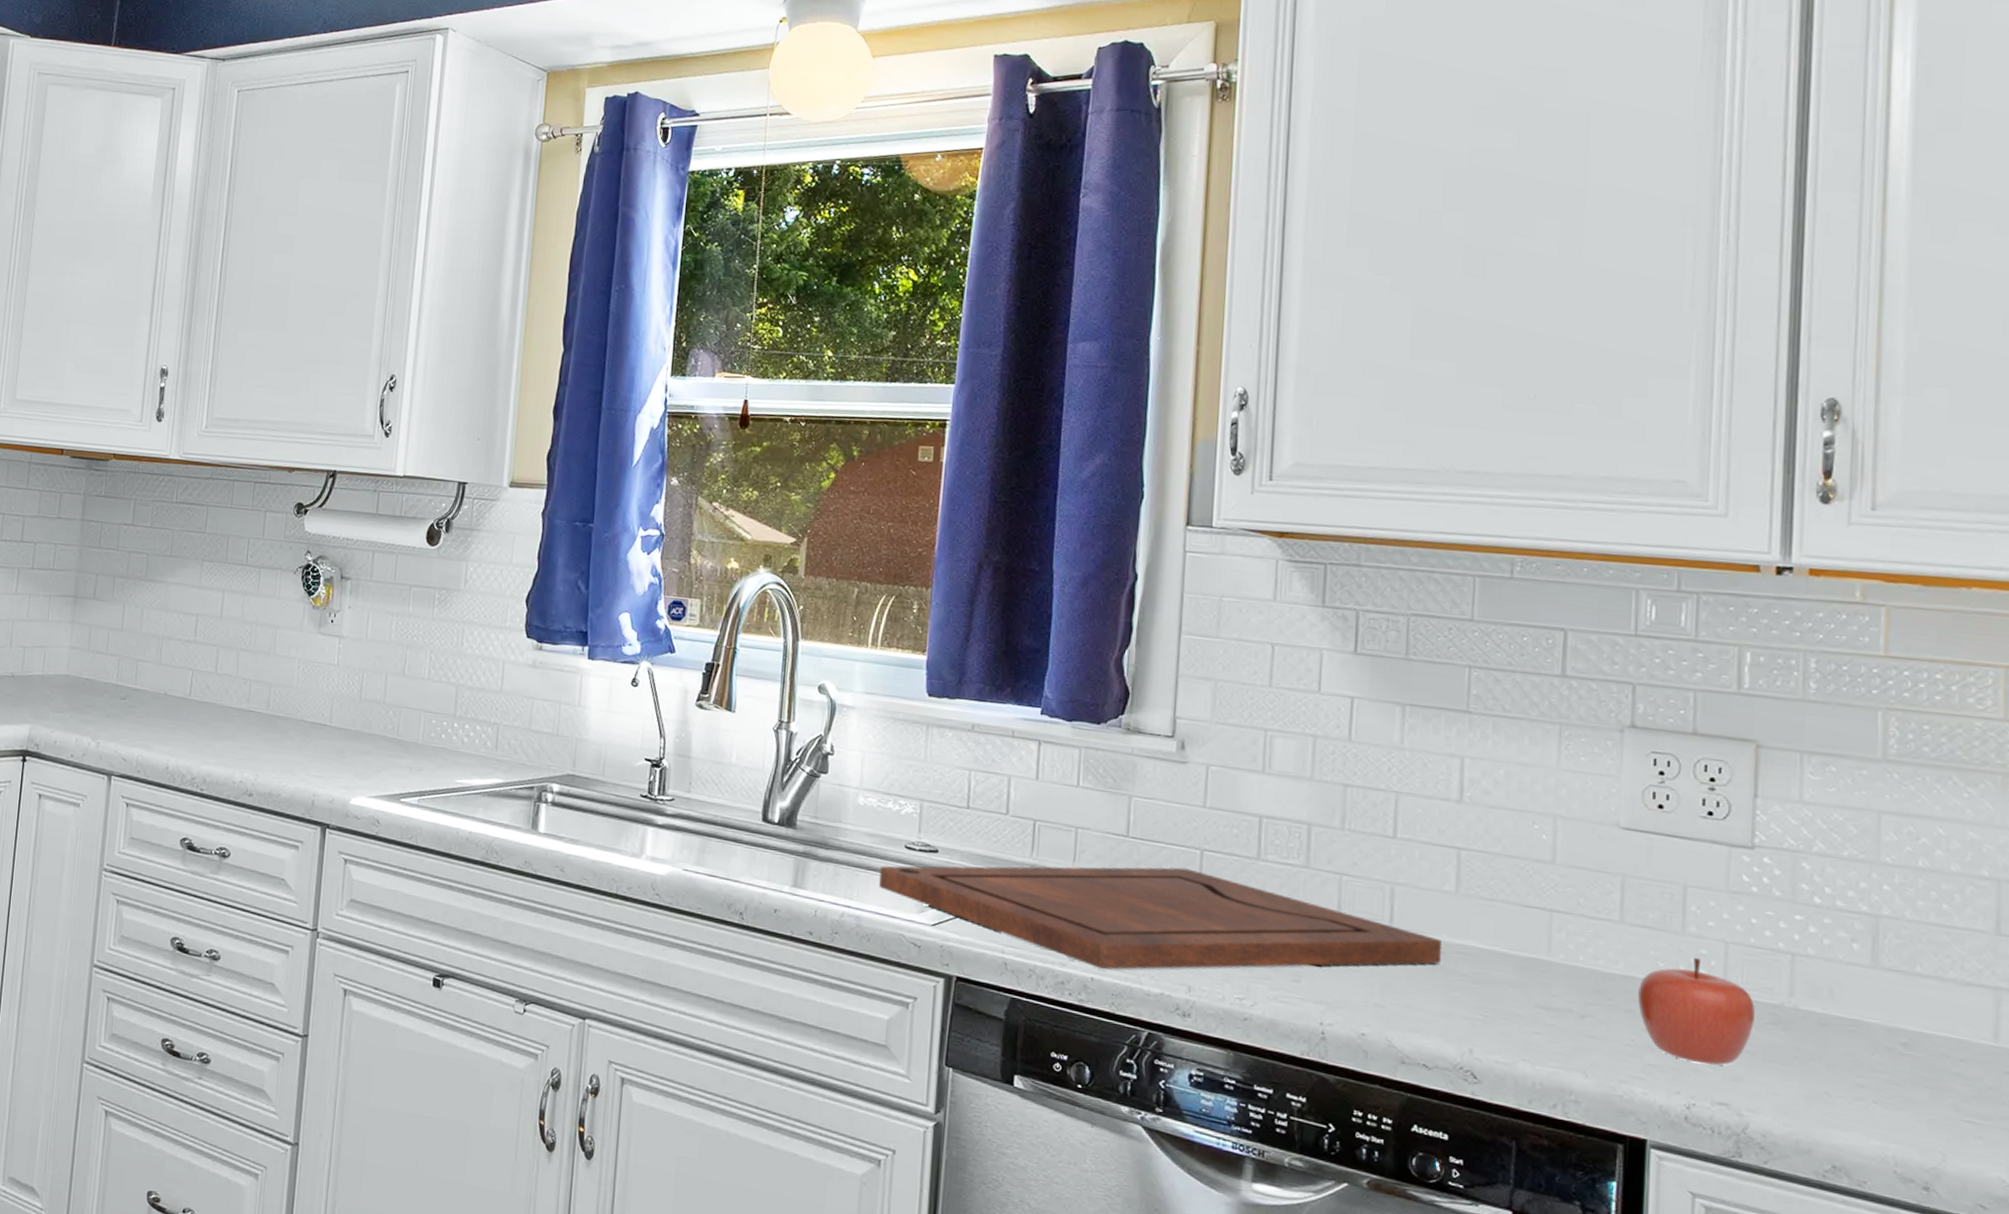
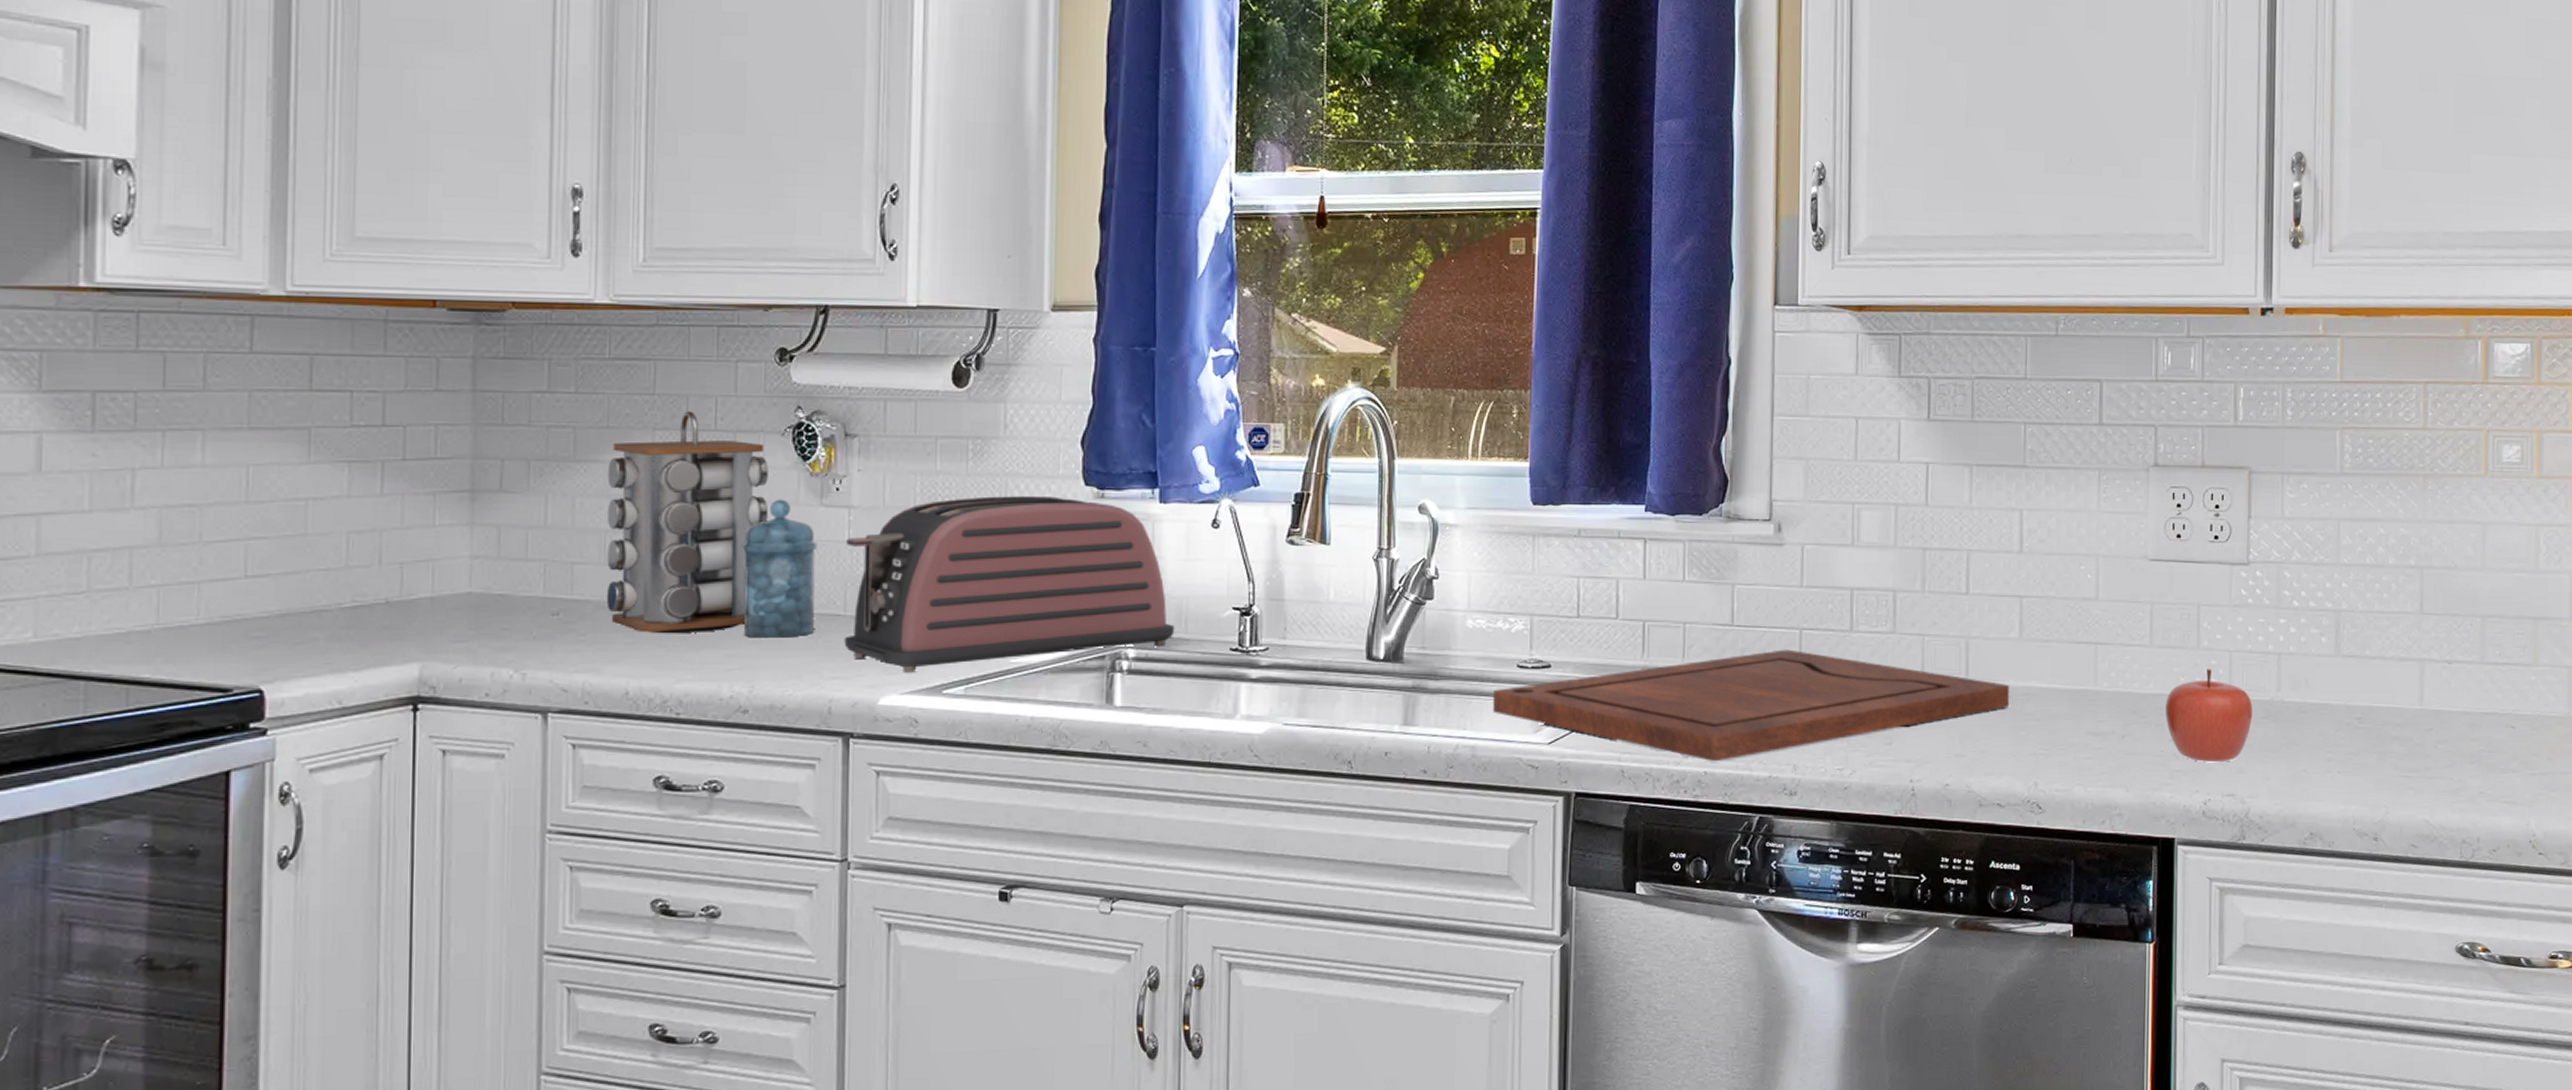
spice rack: none [159,548,283,727] -> present [606,411,769,633]
canister: none [255,625,314,739] -> present [741,499,817,638]
toaster: none [328,638,594,786] -> present [844,496,1175,673]

